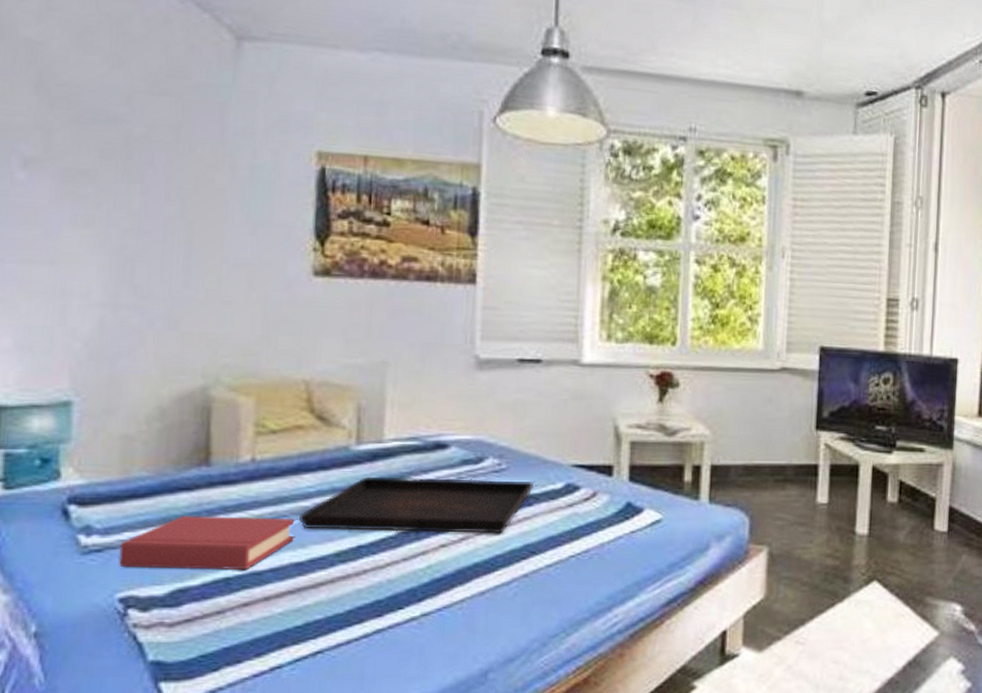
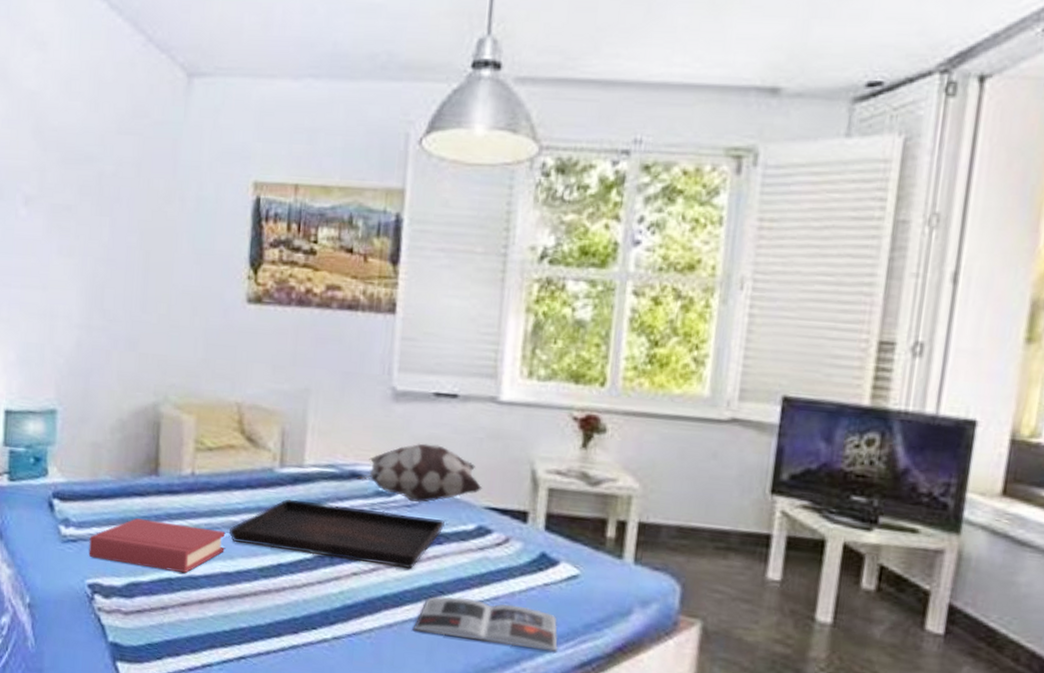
decorative pillow: none [442,409,569,466] -> present [357,443,483,502]
magazine: none [507,554,646,595] -> present [414,596,558,652]

